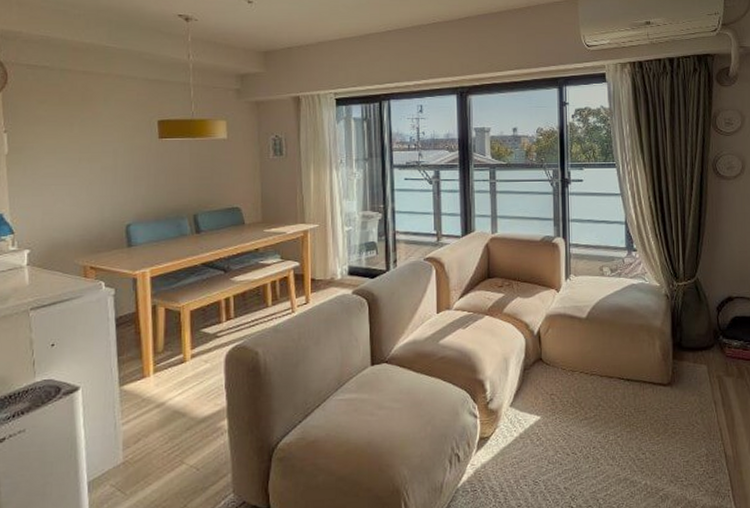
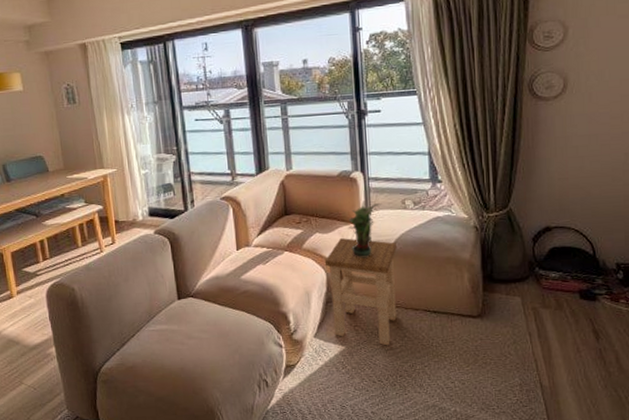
stool: none [525,302,594,416] -> present [325,237,397,346]
potted plant: none [548,266,582,324] -> present [348,200,382,259]

